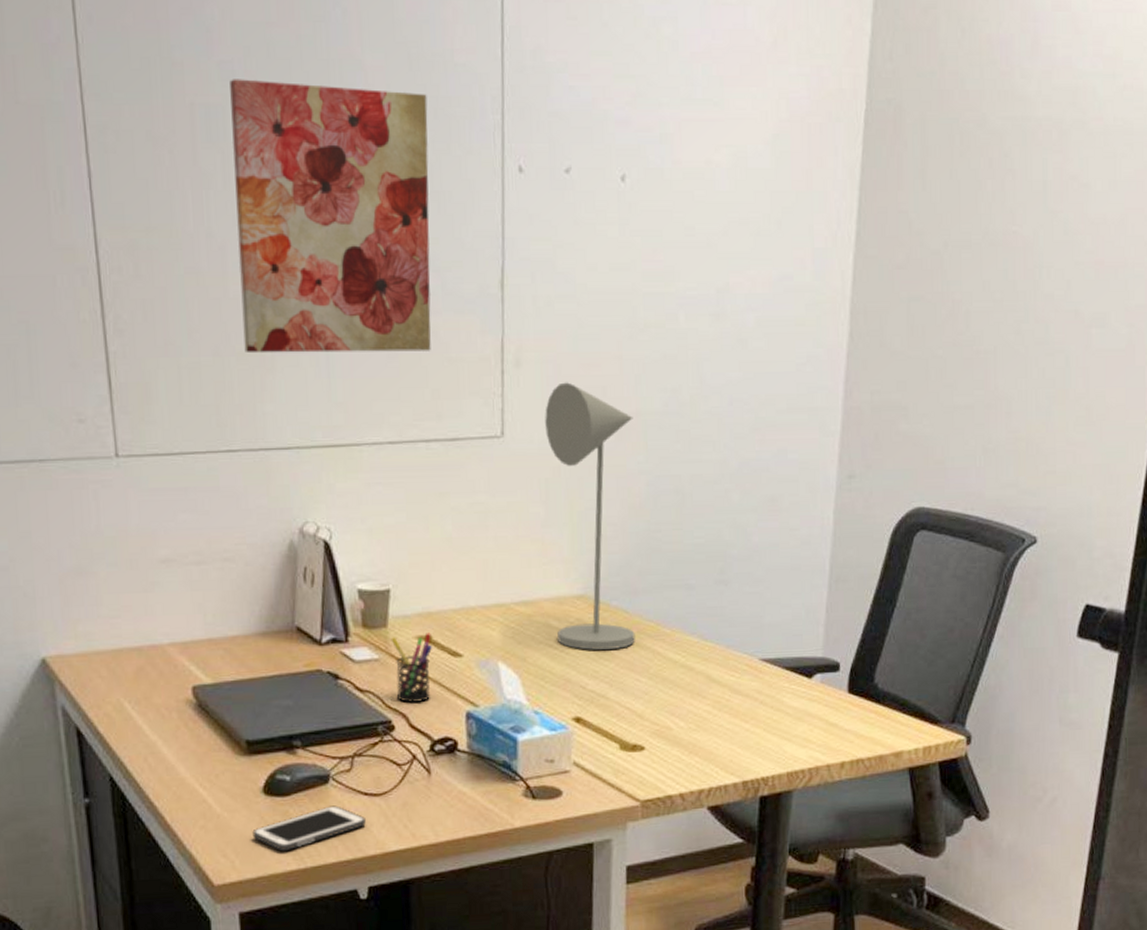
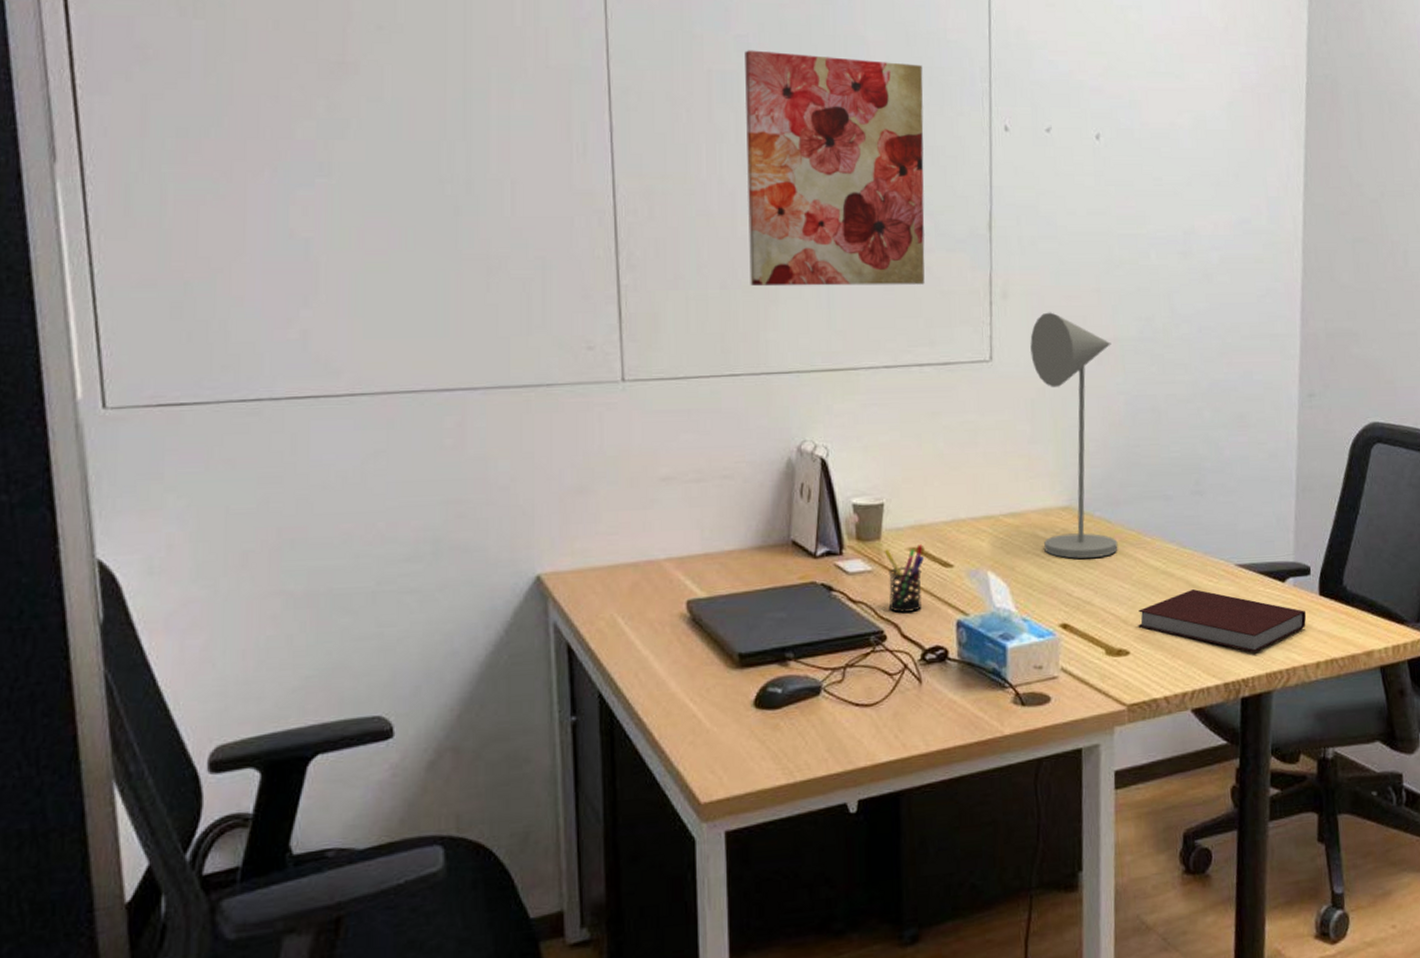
cell phone: present [252,805,366,851] -> none [742,717,856,765]
notebook: none [654,684,832,751] -> present [1138,589,1306,653]

